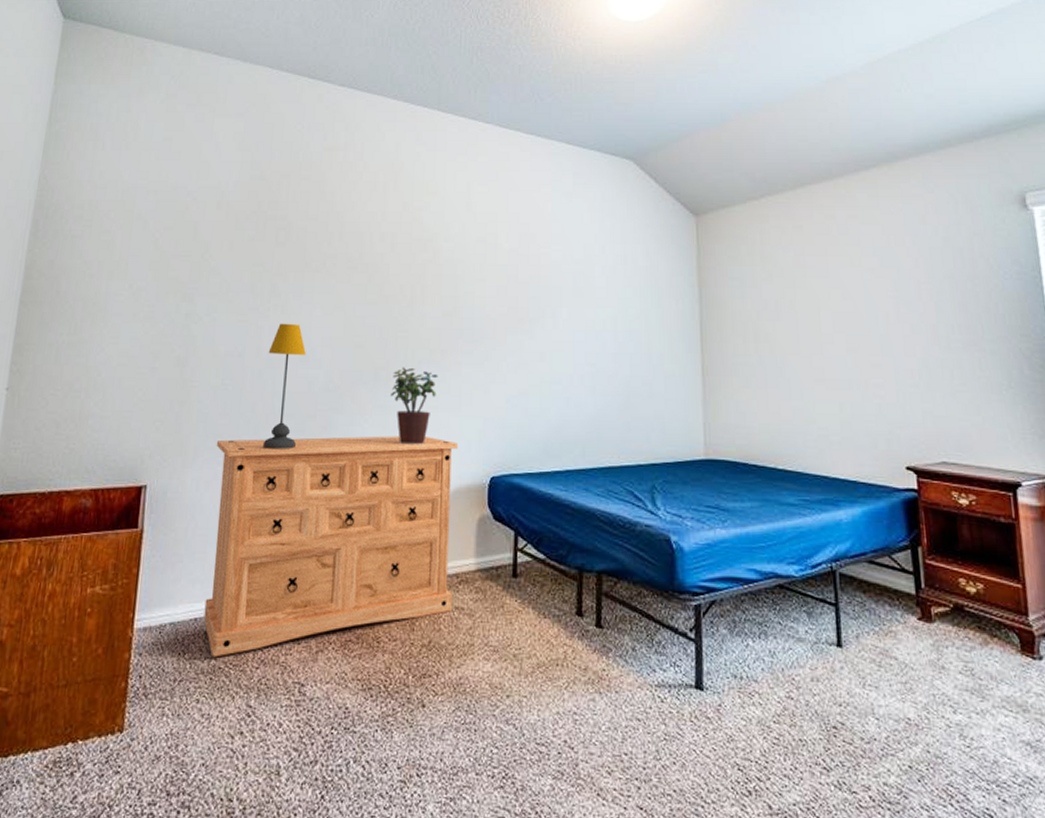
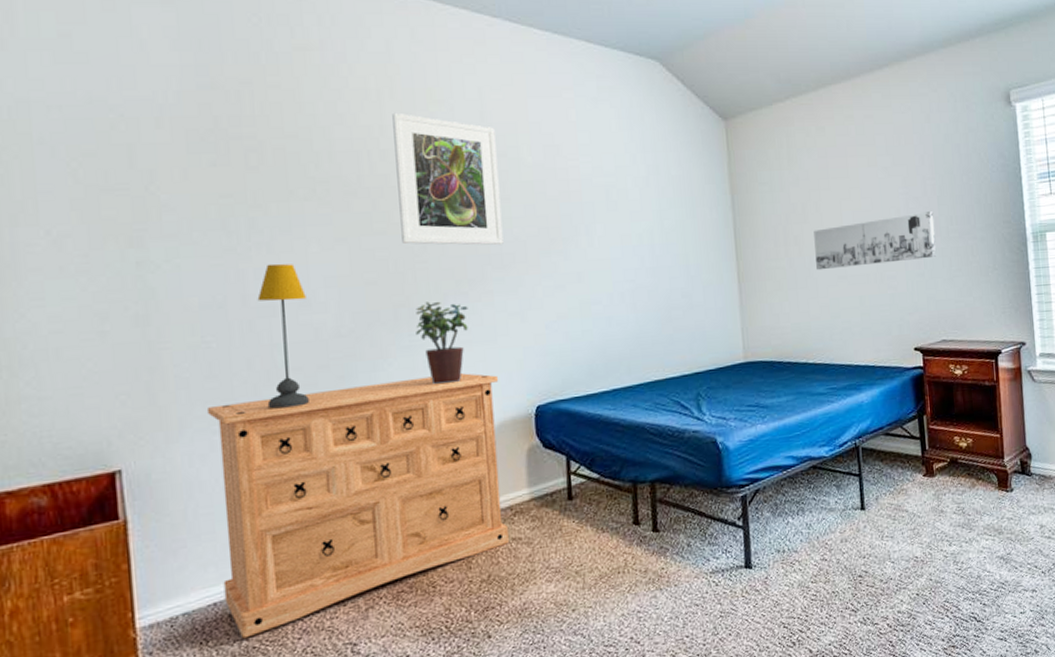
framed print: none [389,201,478,321] -> present [392,112,504,246]
wall art: none [787,318,934,371] -> present [813,211,936,271]

